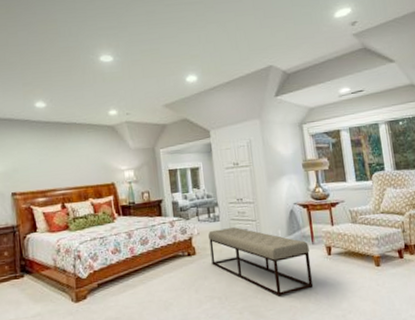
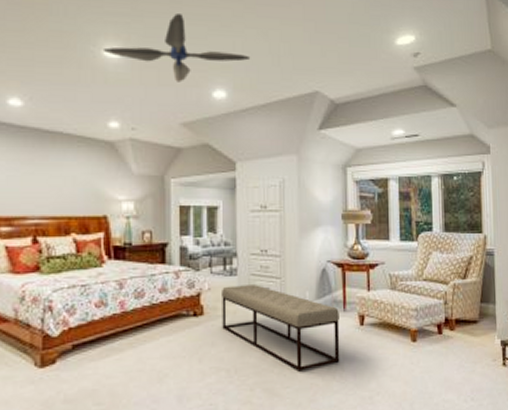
ceiling fan: none [99,20,214,74] -> present [102,14,251,82]

